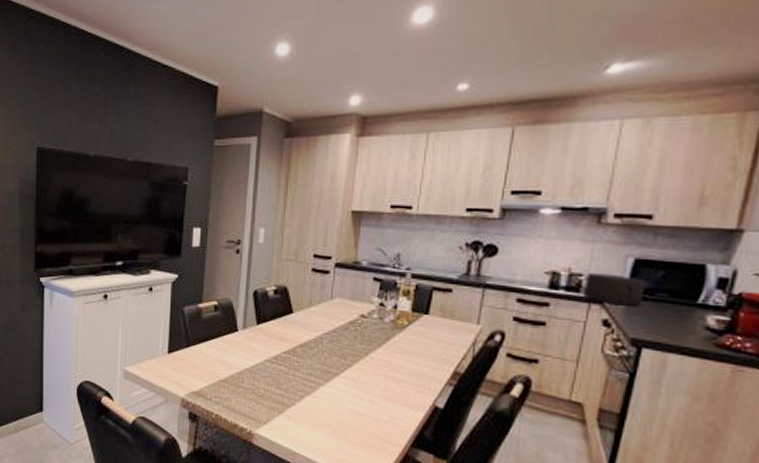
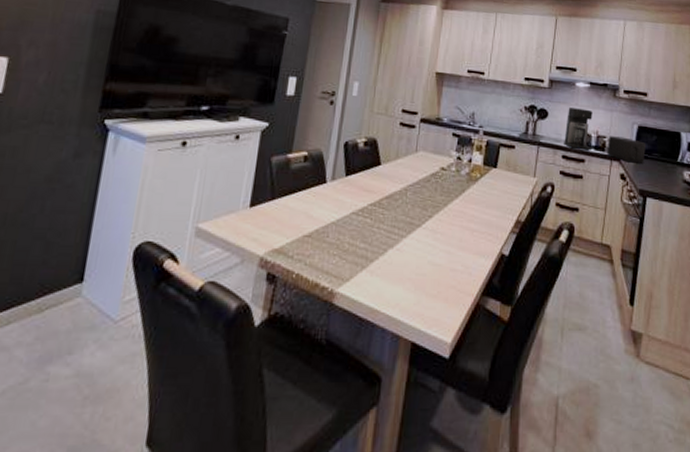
coffee maker: none [520,241,564,292] -> present [564,108,592,151]

